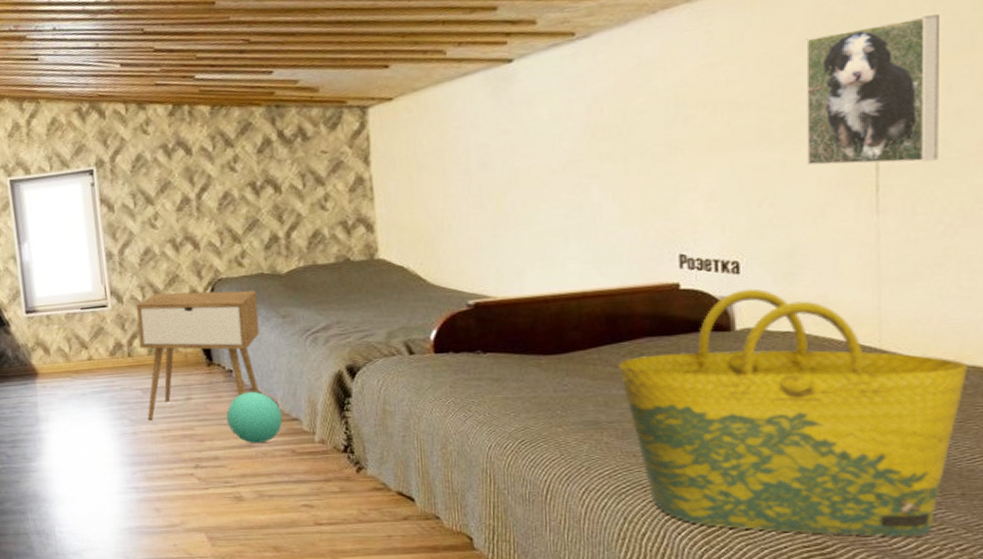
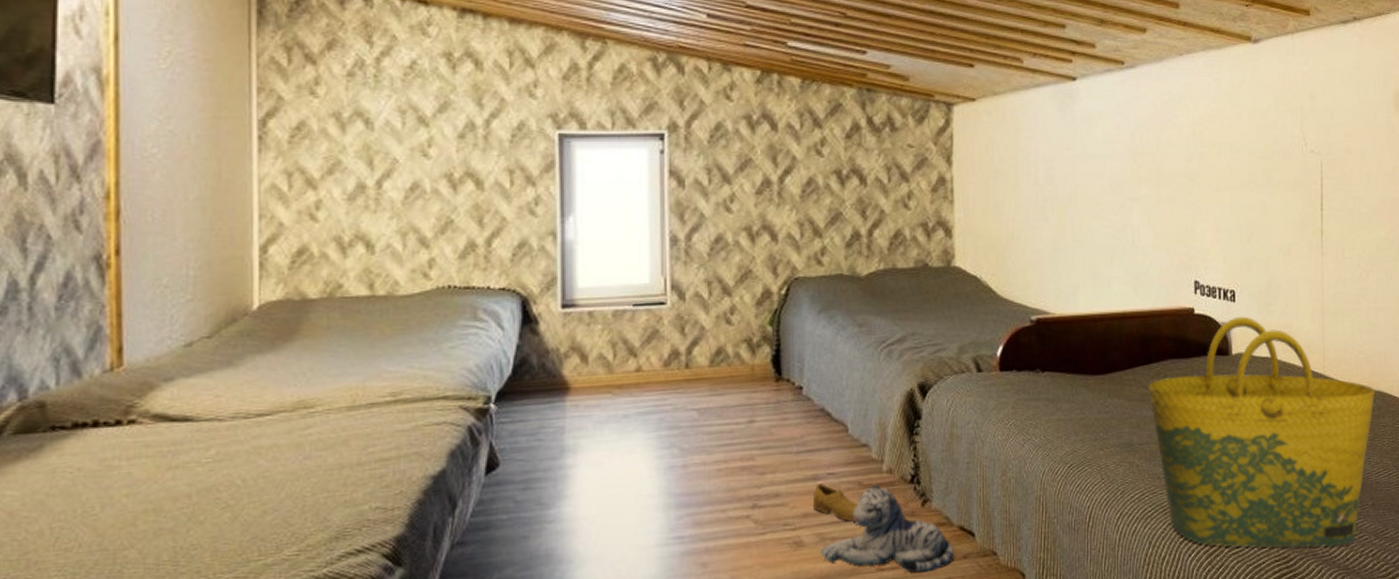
nightstand: present [136,290,260,421] -> none [700,291,834,450]
ball: present [226,391,283,444] -> none [792,412,852,476]
shoe: none [249,450,293,482] -> present [814,483,858,521]
plush toy: none [259,452,394,529] -> present [820,483,955,573]
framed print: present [805,14,939,166] -> none [1278,93,1357,214]

